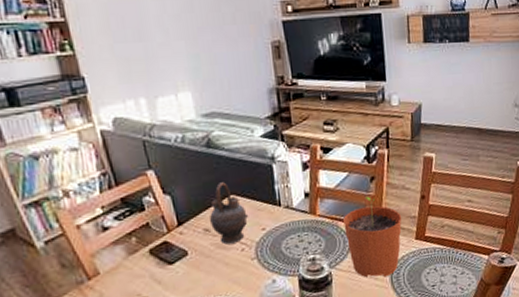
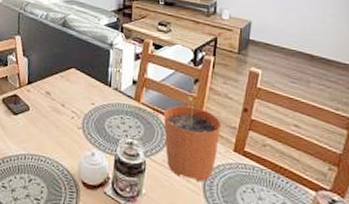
teapot: present [210,182,249,245] -> none [52,56,83,110]

